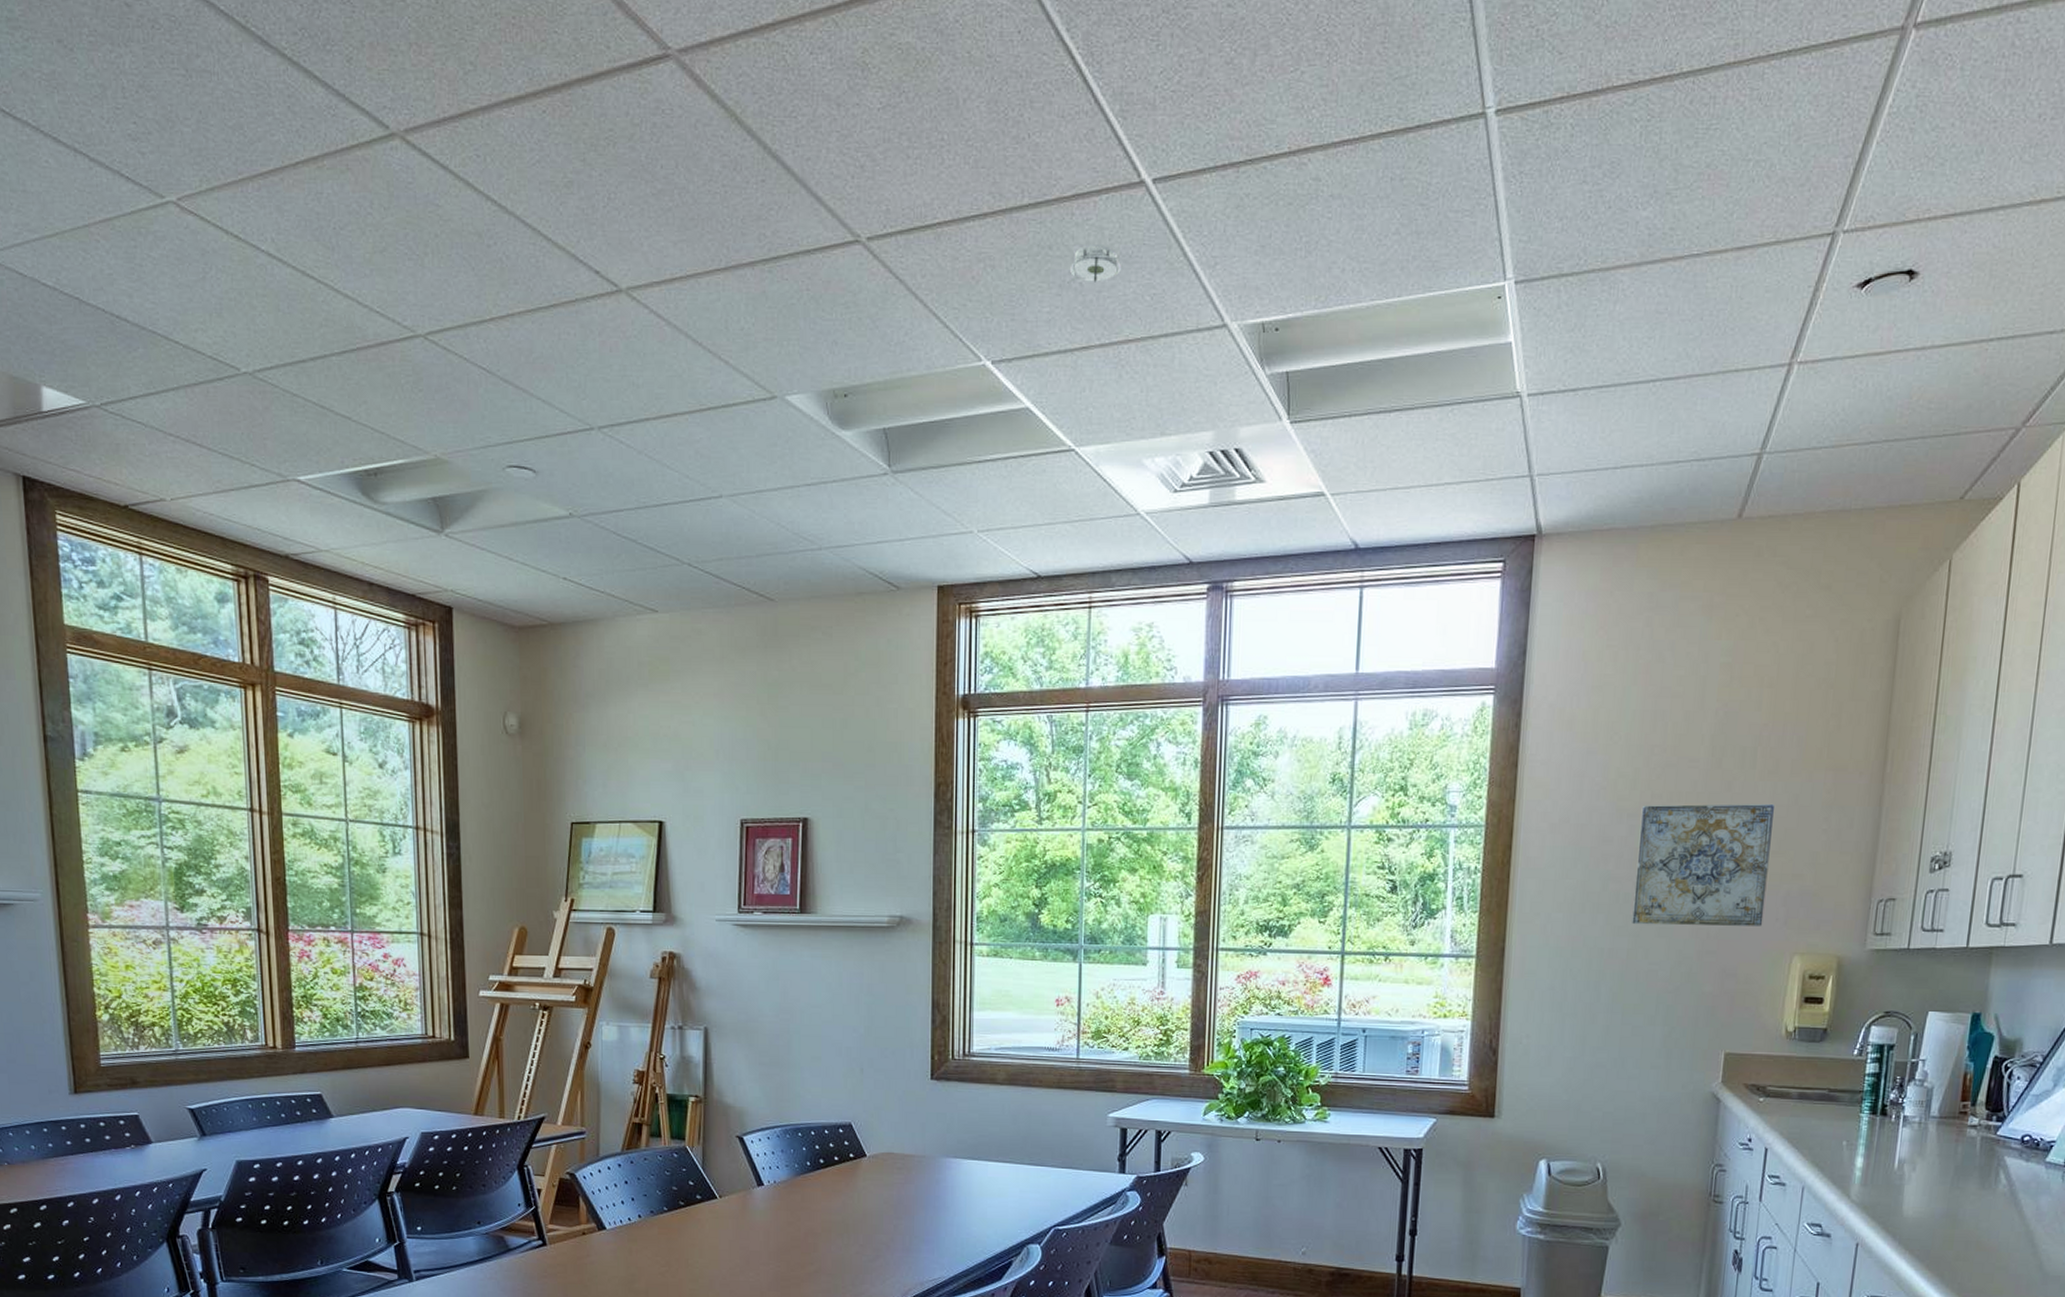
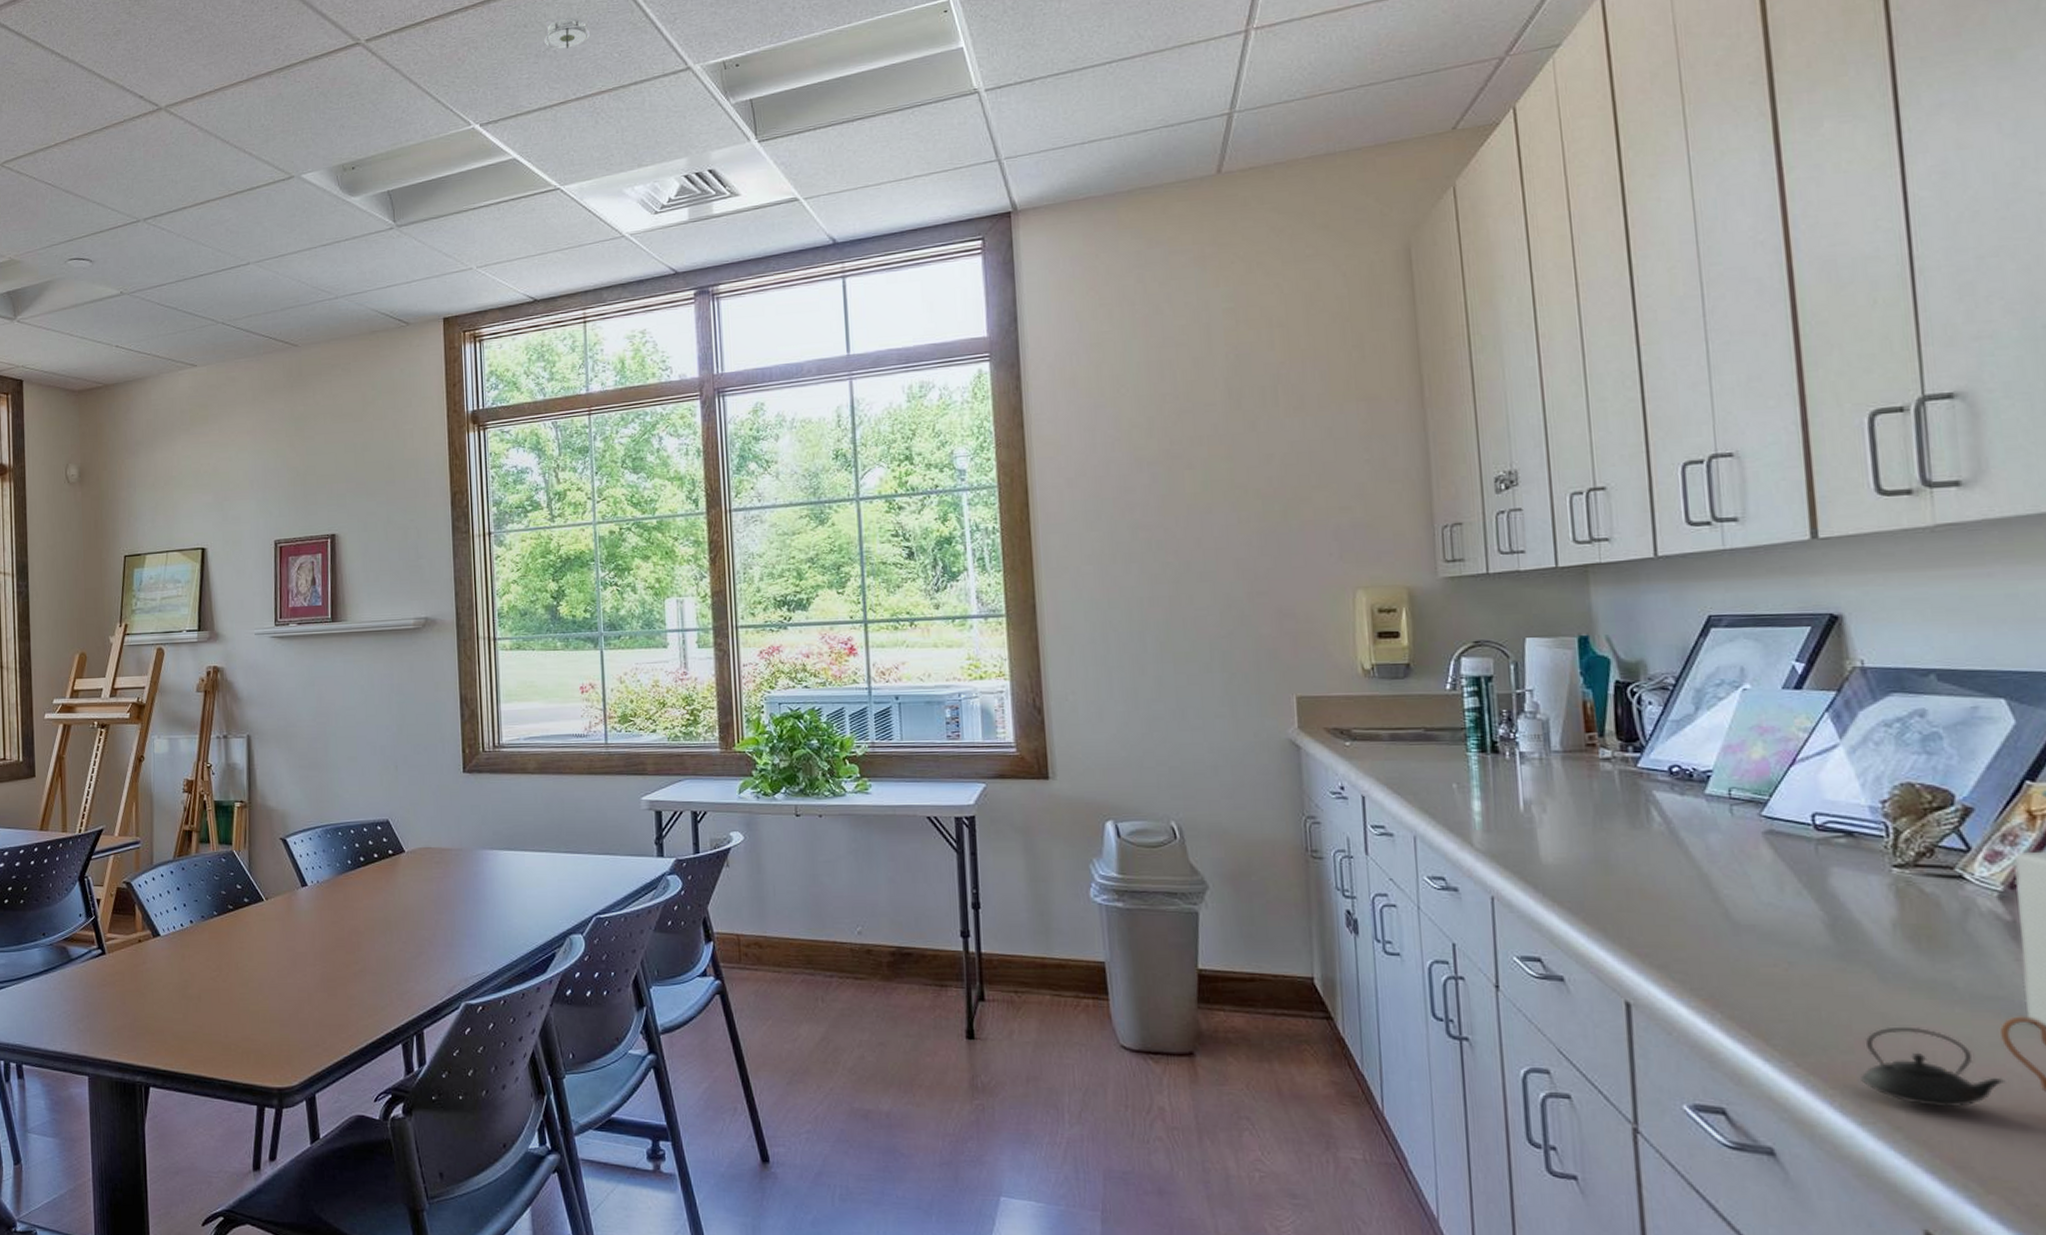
wall art: present [1632,804,1774,926] -> none [1162,440,1315,571]

